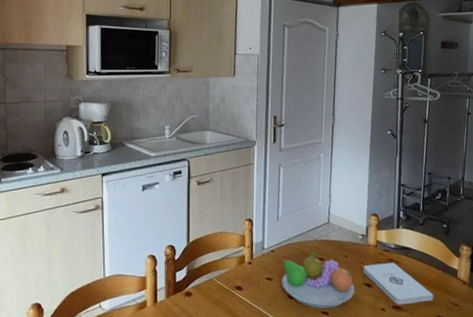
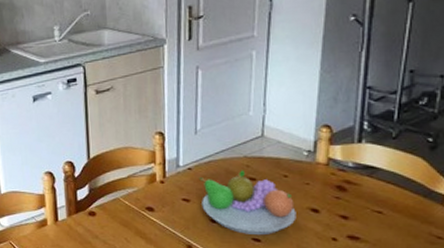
notepad: present [363,262,434,305] -> none [308,184,408,235]

